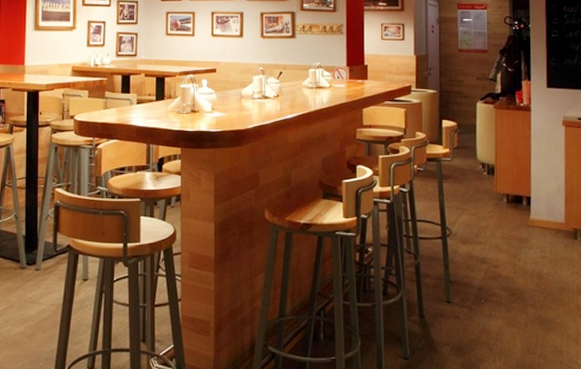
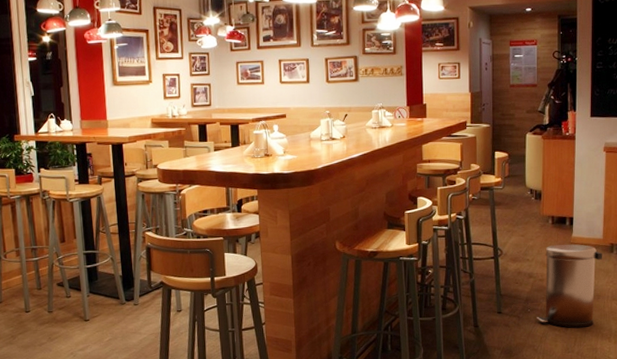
pedal bin: none [491,226,566,326] -> present [536,244,603,329]

